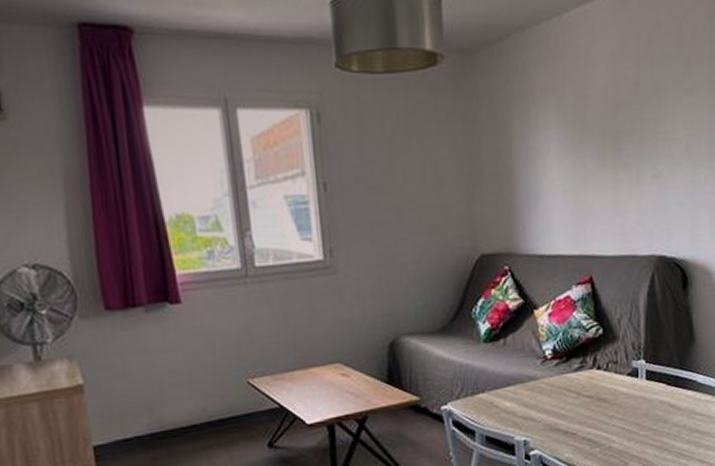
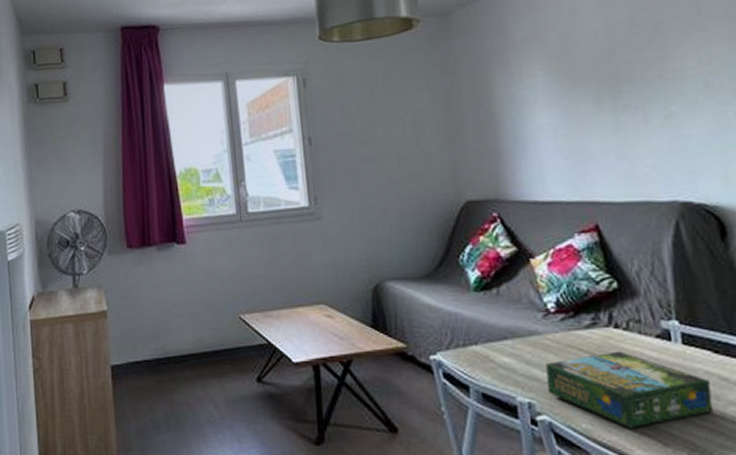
board game: none [540,389,662,453] -> present [546,351,714,428]

